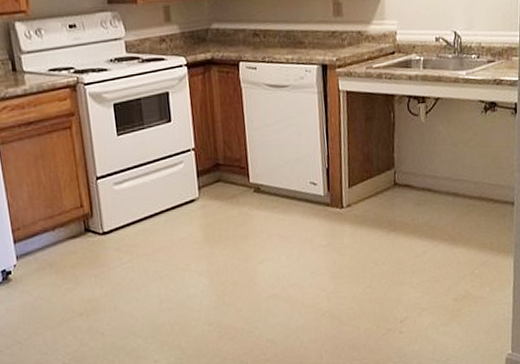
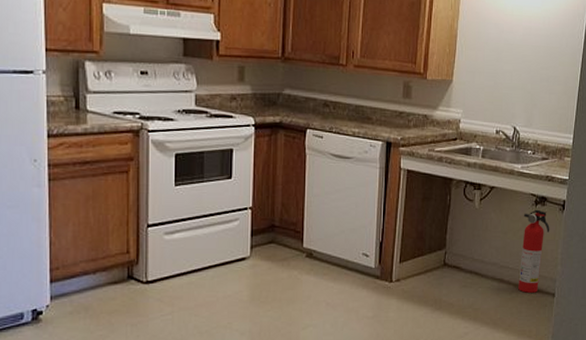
fire extinguisher: none [474,116,503,205] -> present [518,209,550,293]

